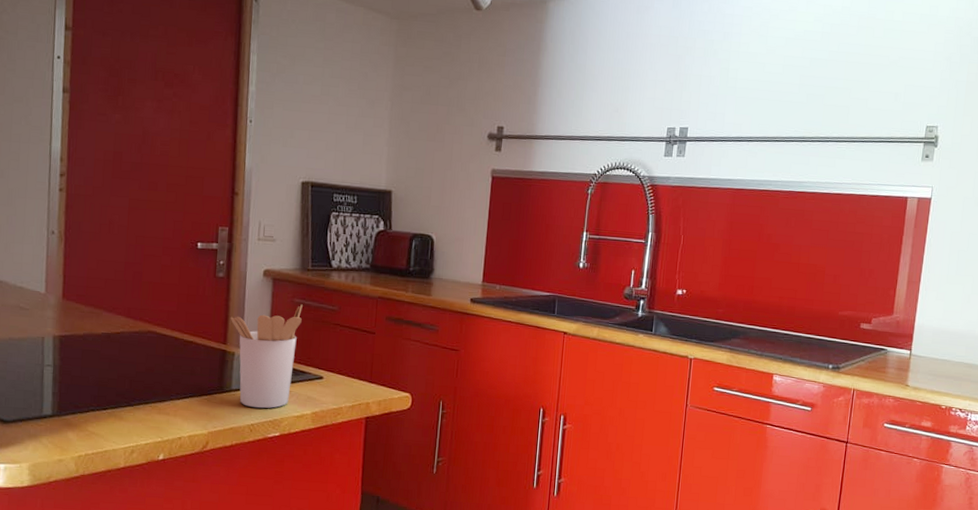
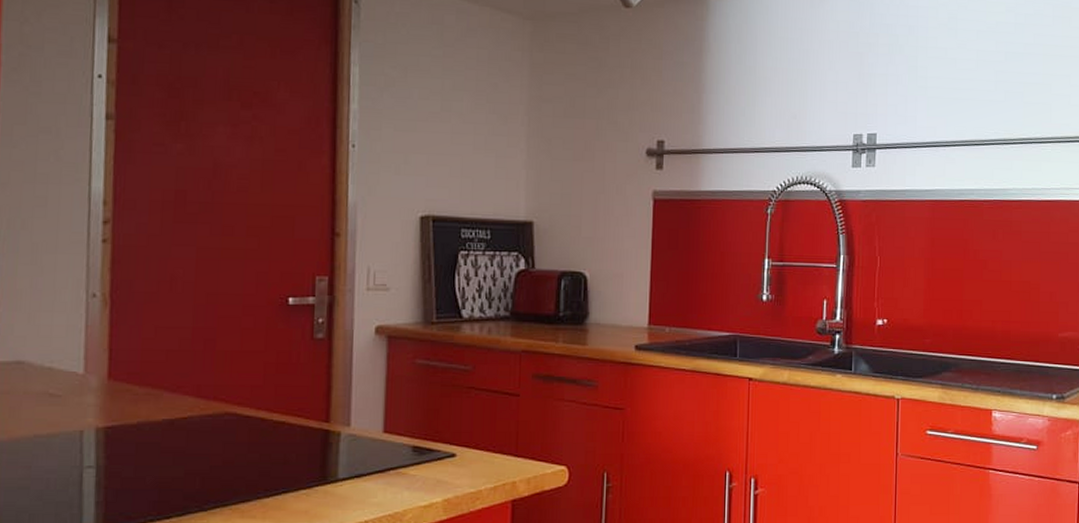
utensil holder: present [230,304,303,409] -> none [333,366,427,500]

